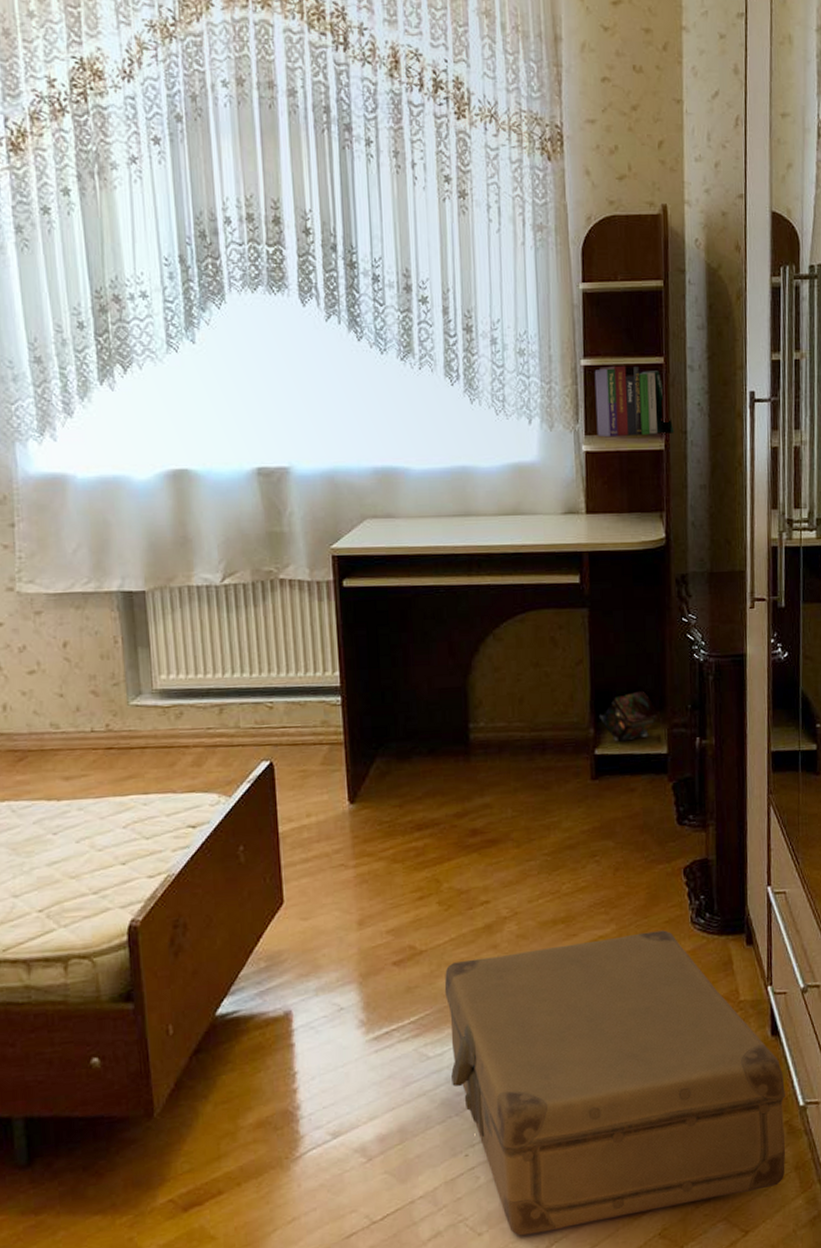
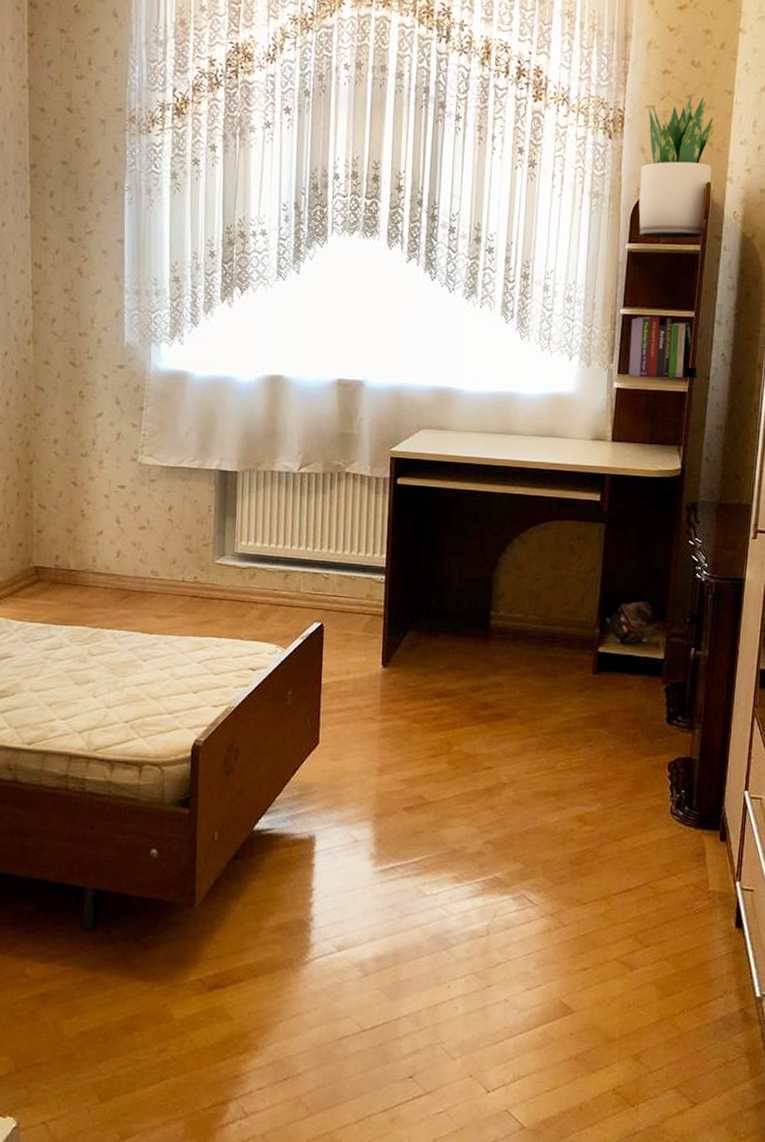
suitcase: present [444,930,786,1236] -> none [443,815,744,1068]
planter: none [588,107,667,274] -> present [638,96,716,239]

